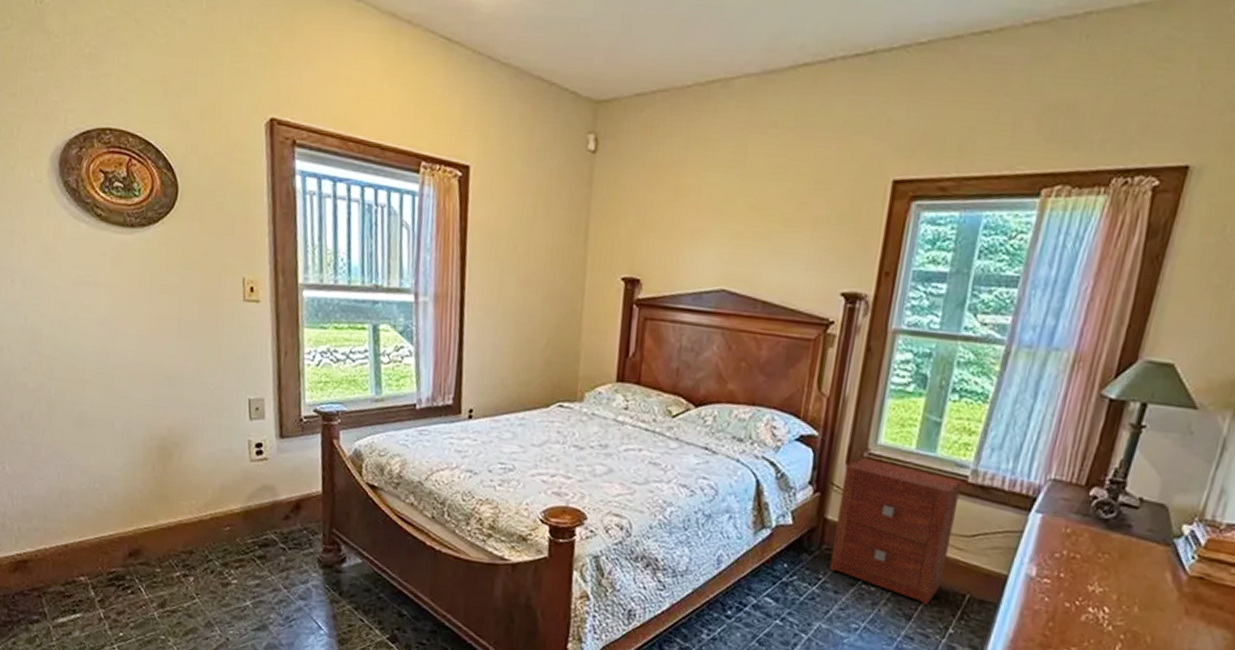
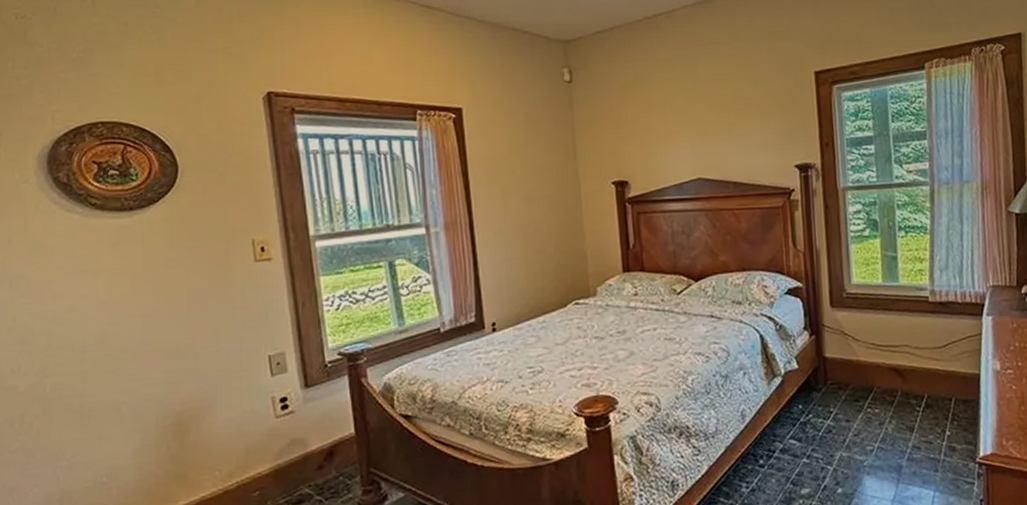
nightstand: present [829,458,961,605] -> none [831,297,931,415]

